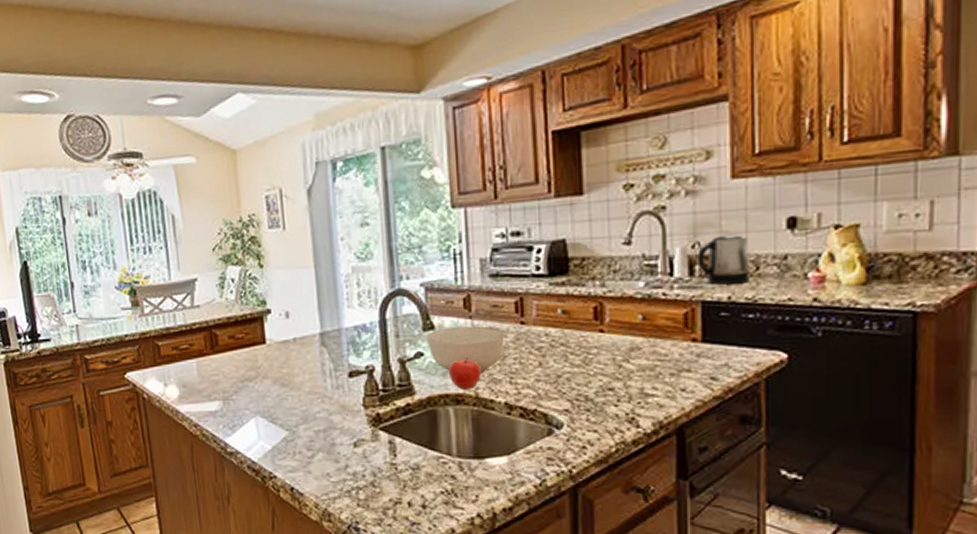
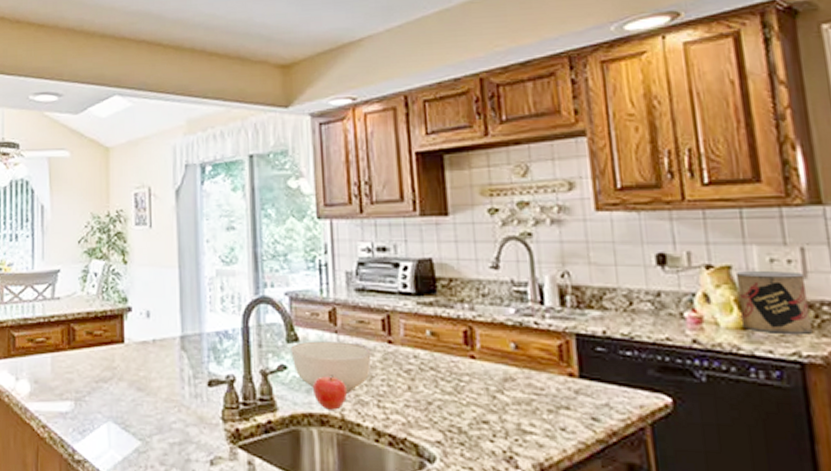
kettle: present [697,234,749,285] -> none [567,267,623,318]
tin can: none [862,225,930,287] -> present [735,271,812,334]

